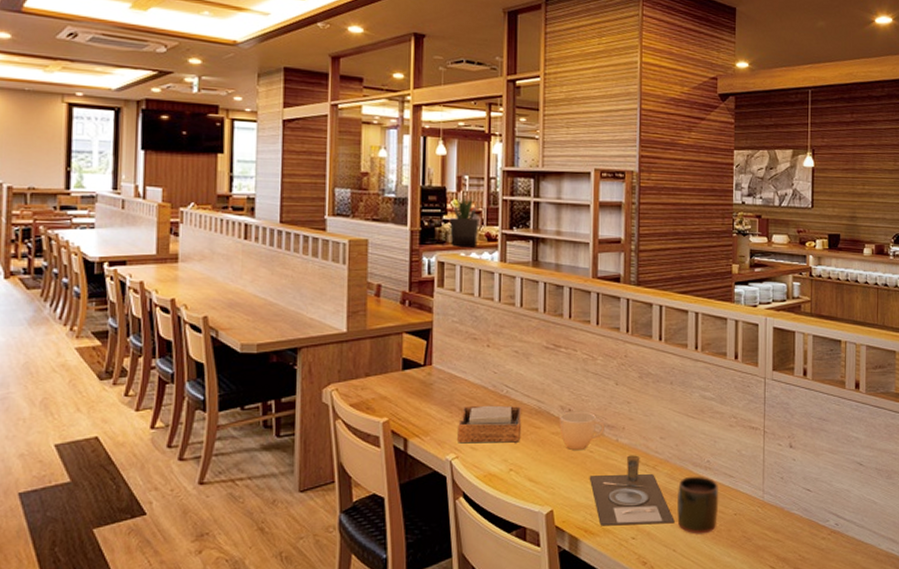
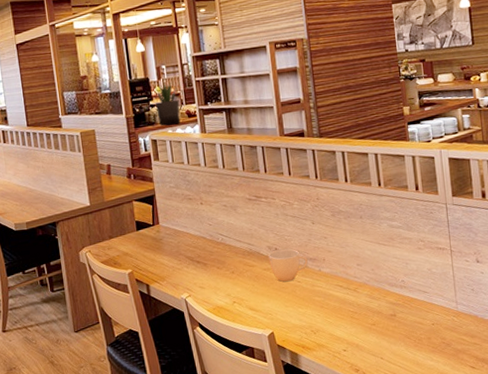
napkin holder: present [456,405,522,444] -> none [186,250,238,285]
place setting: present [589,455,675,525] -> none [300,281,379,341]
mug: present [677,476,719,533] -> none [378,294,417,343]

